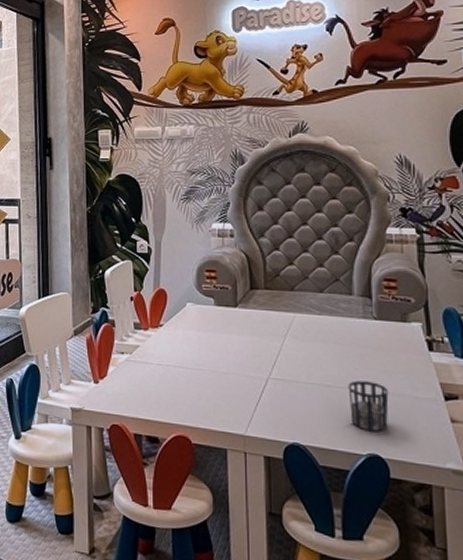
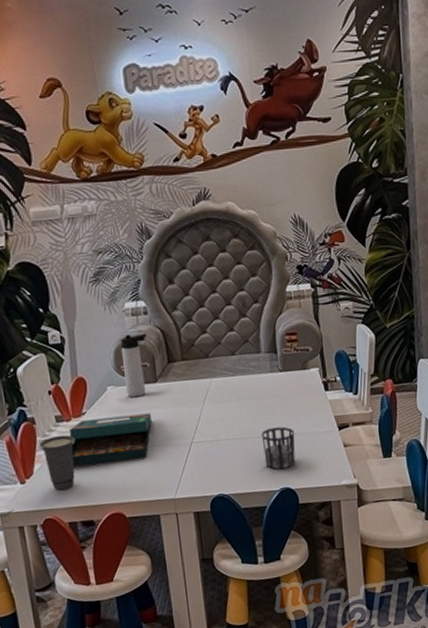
cup: none [116,342,150,399] -> present [39,435,75,491]
board game: none [144,332,227,384] -> present [70,413,152,467]
thermos bottle: none [205,254,231,319] -> present [121,333,147,398]

